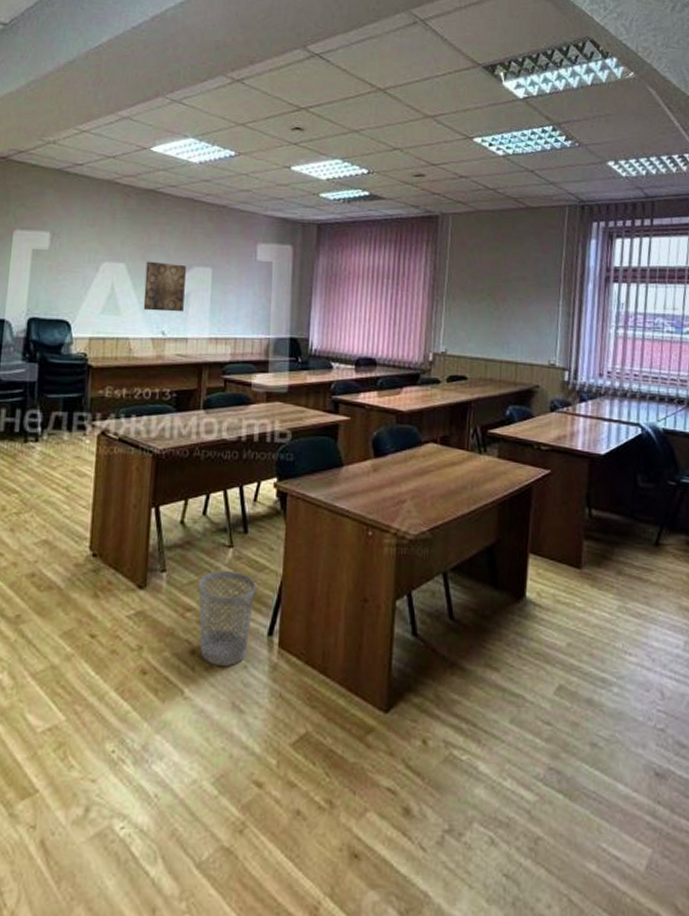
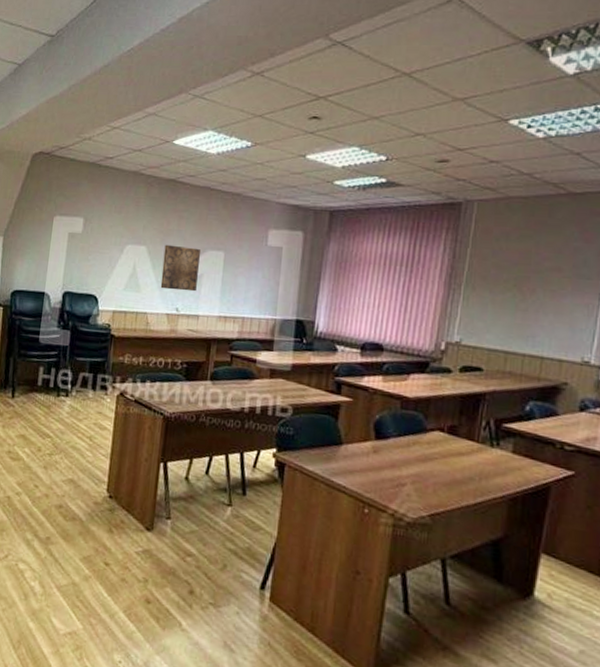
wastebasket: present [198,570,256,666] -> none [197,525,251,610]

